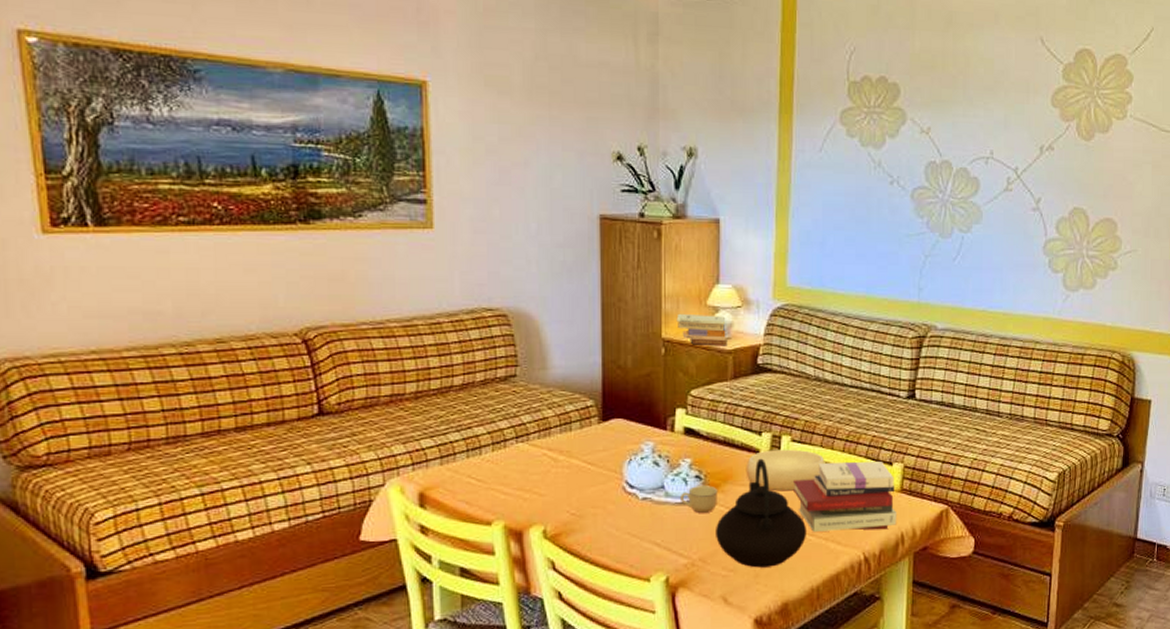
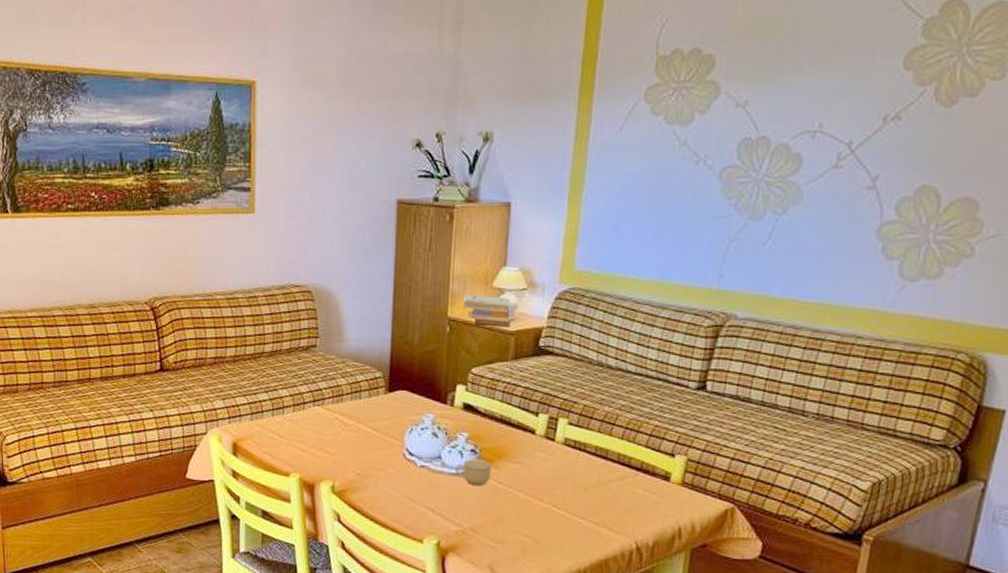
teapot: present [716,458,807,568] -> none [487,438,578,545]
bowl: present [746,449,825,491] -> none [520,431,602,473]
books: present [792,462,897,532] -> none [565,449,676,522]

